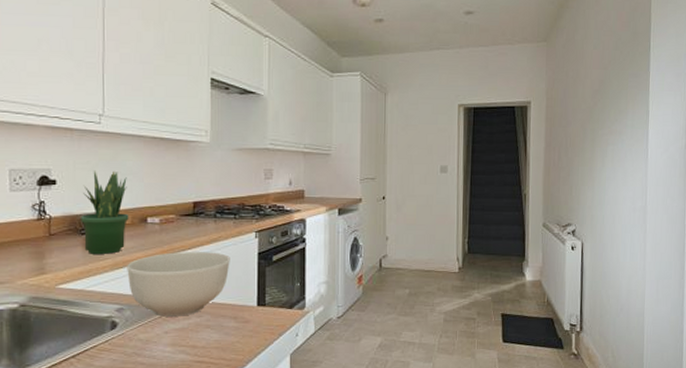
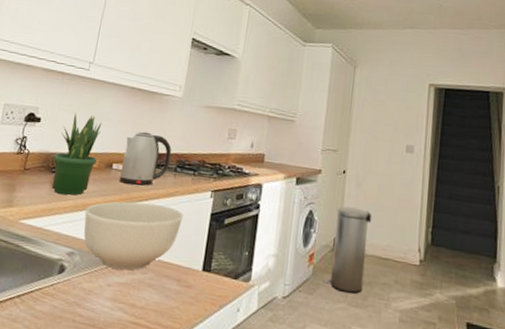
kettle: none [156,182,207,235] -> present [119,131,172,186]
pedal bin: none [373,230,413,305] -> present [323,206,372,294]

